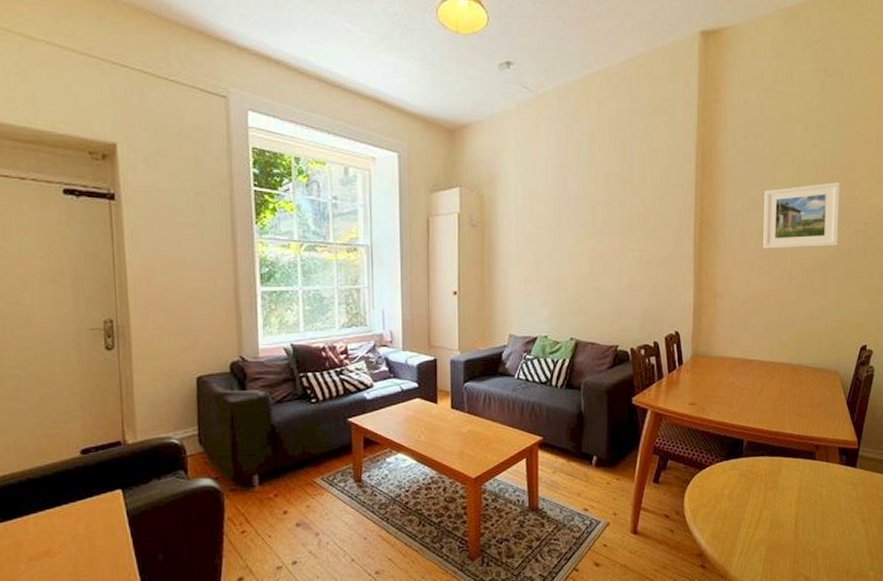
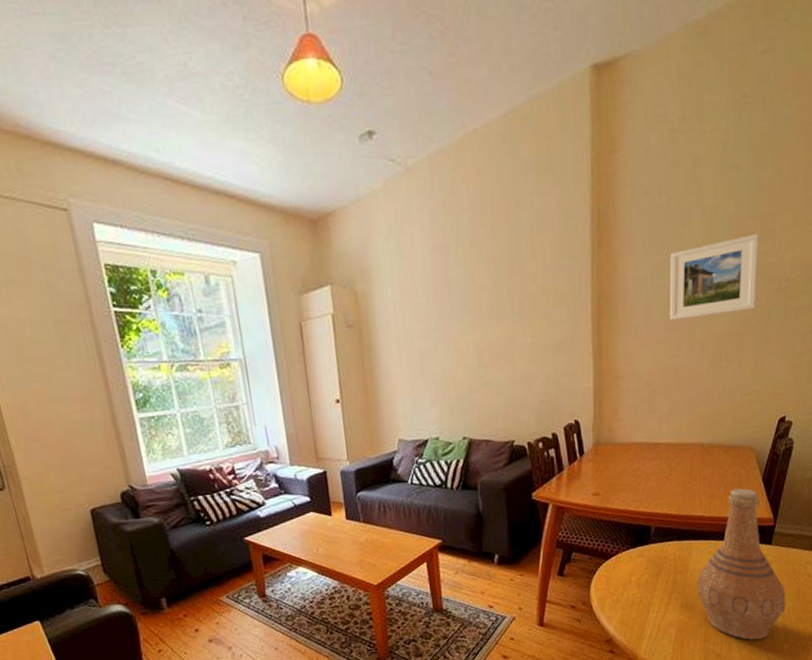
vase: none [787,409,871,564] -> present [697,488,786,640]

